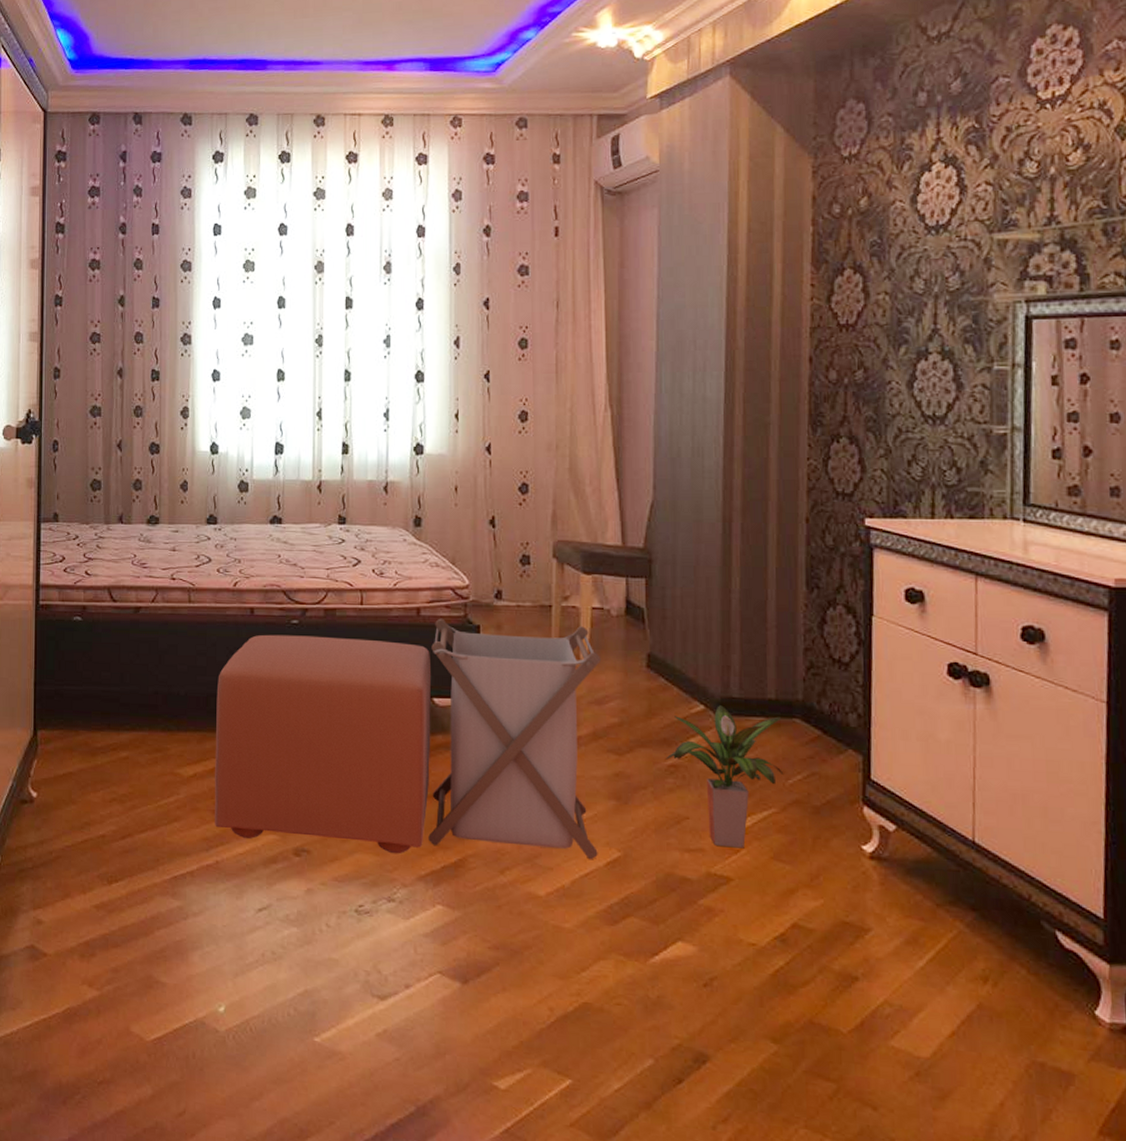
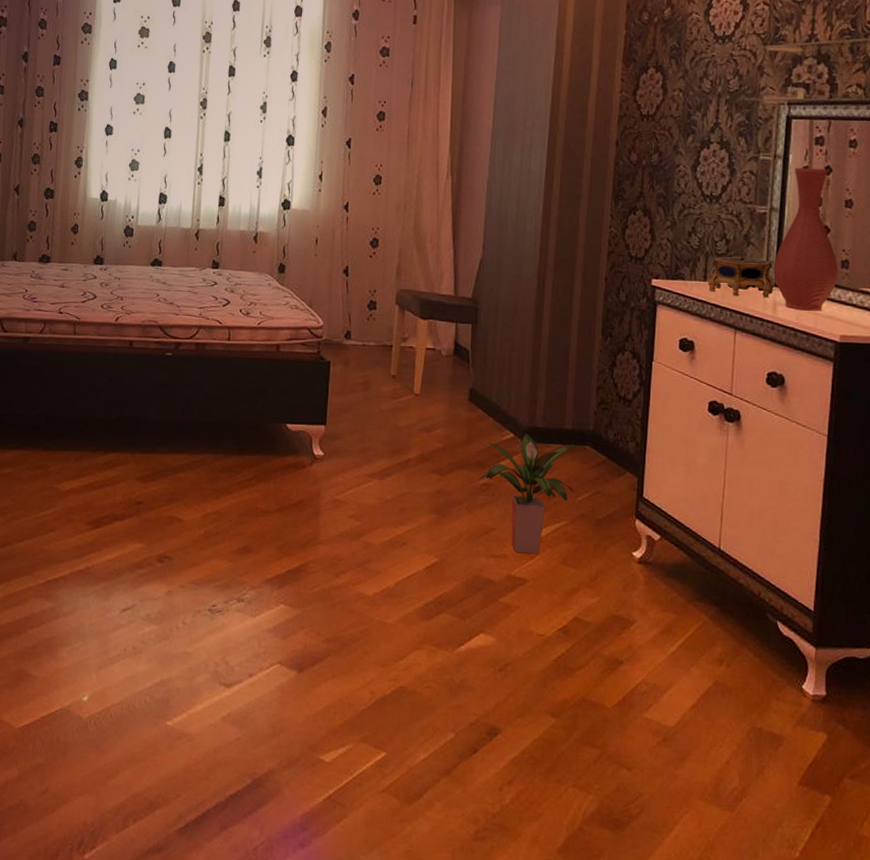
ottoman: present [215,634,432,854] -> none [87,365,287,560]
laundry basket: present [428,618,601,859] -> none [276,354,431,564]
clock: none [936,486,1025,536] -> present [707,255,776,298]
vase: none [1020,377,1107,550] -> present [773,167,838,311]

